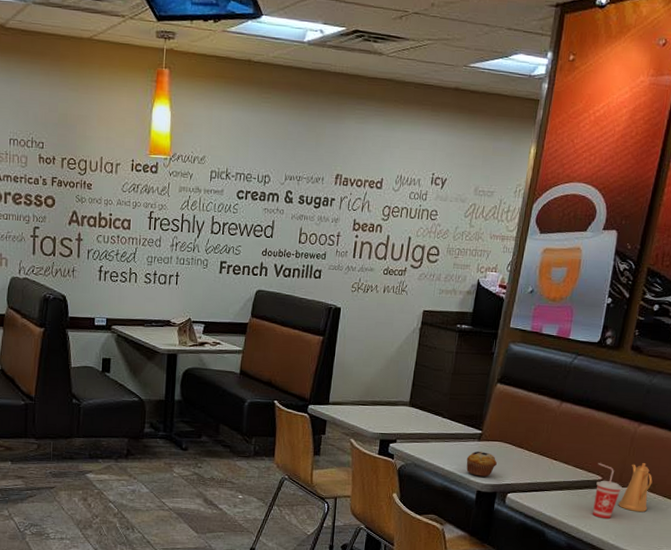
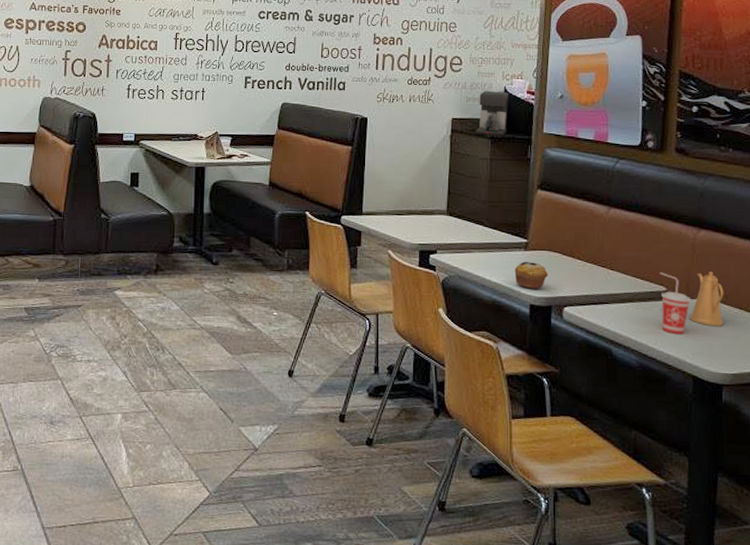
coffee maker: none [445,283,482,331] -> present [476,91,509,137]

